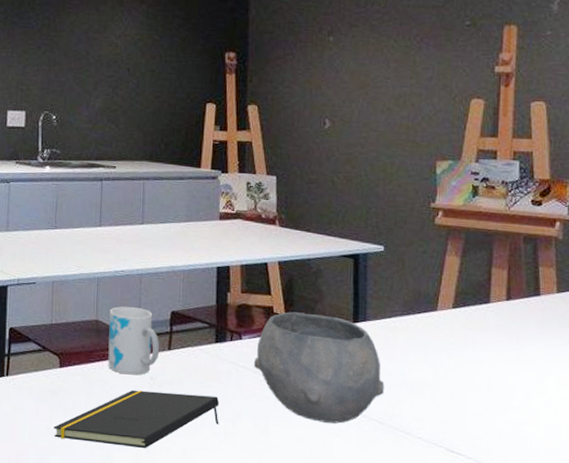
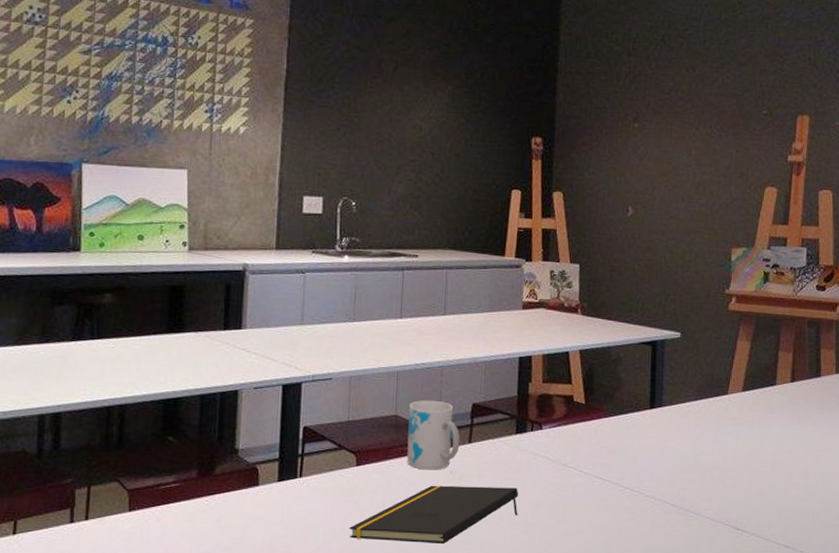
bowl: present [253,312,385,424] -> none [553,400,678,508]

